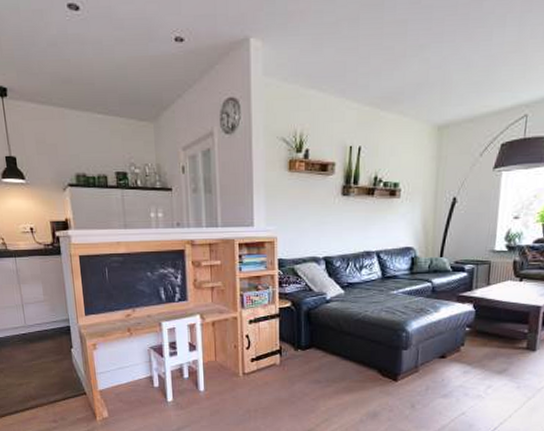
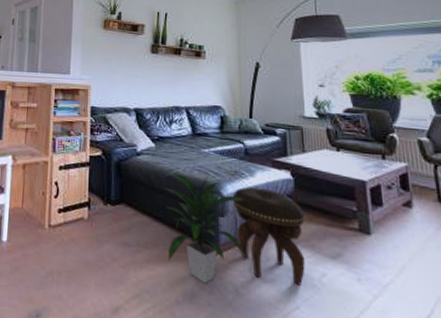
indoor plant: none [353,314,427,404] -> present [165,172,246,283]
footstool: none [416,321,481,397] -> present [232,187,305,286]

